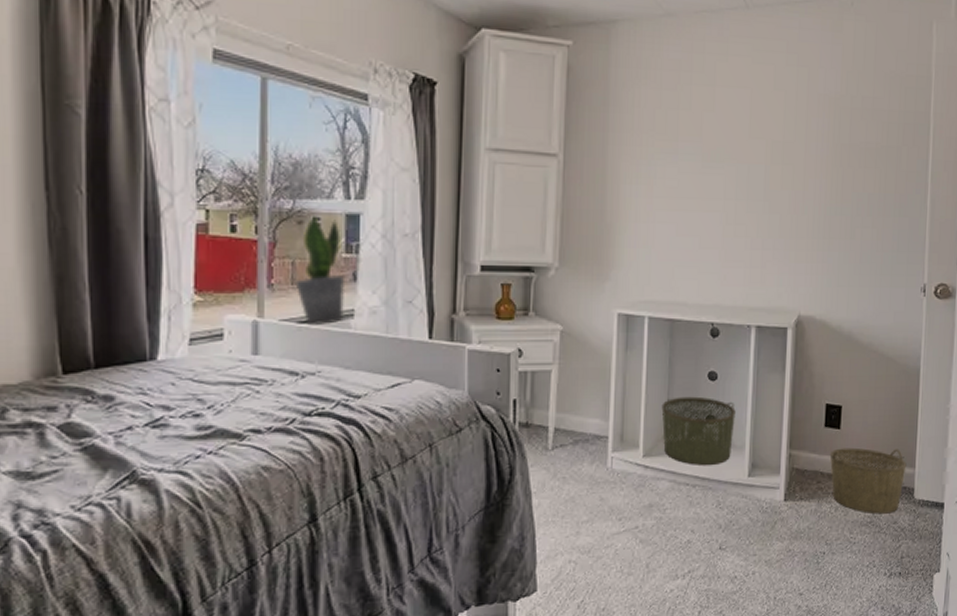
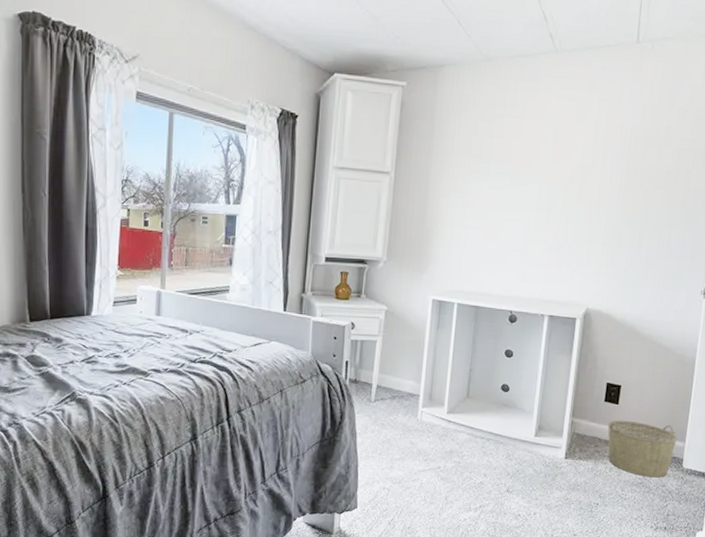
potted plant: present [295,214,344,326] -> none [187,214,223,297]
basket: present [661,396,736,465] -> none [464,368,527,424]

